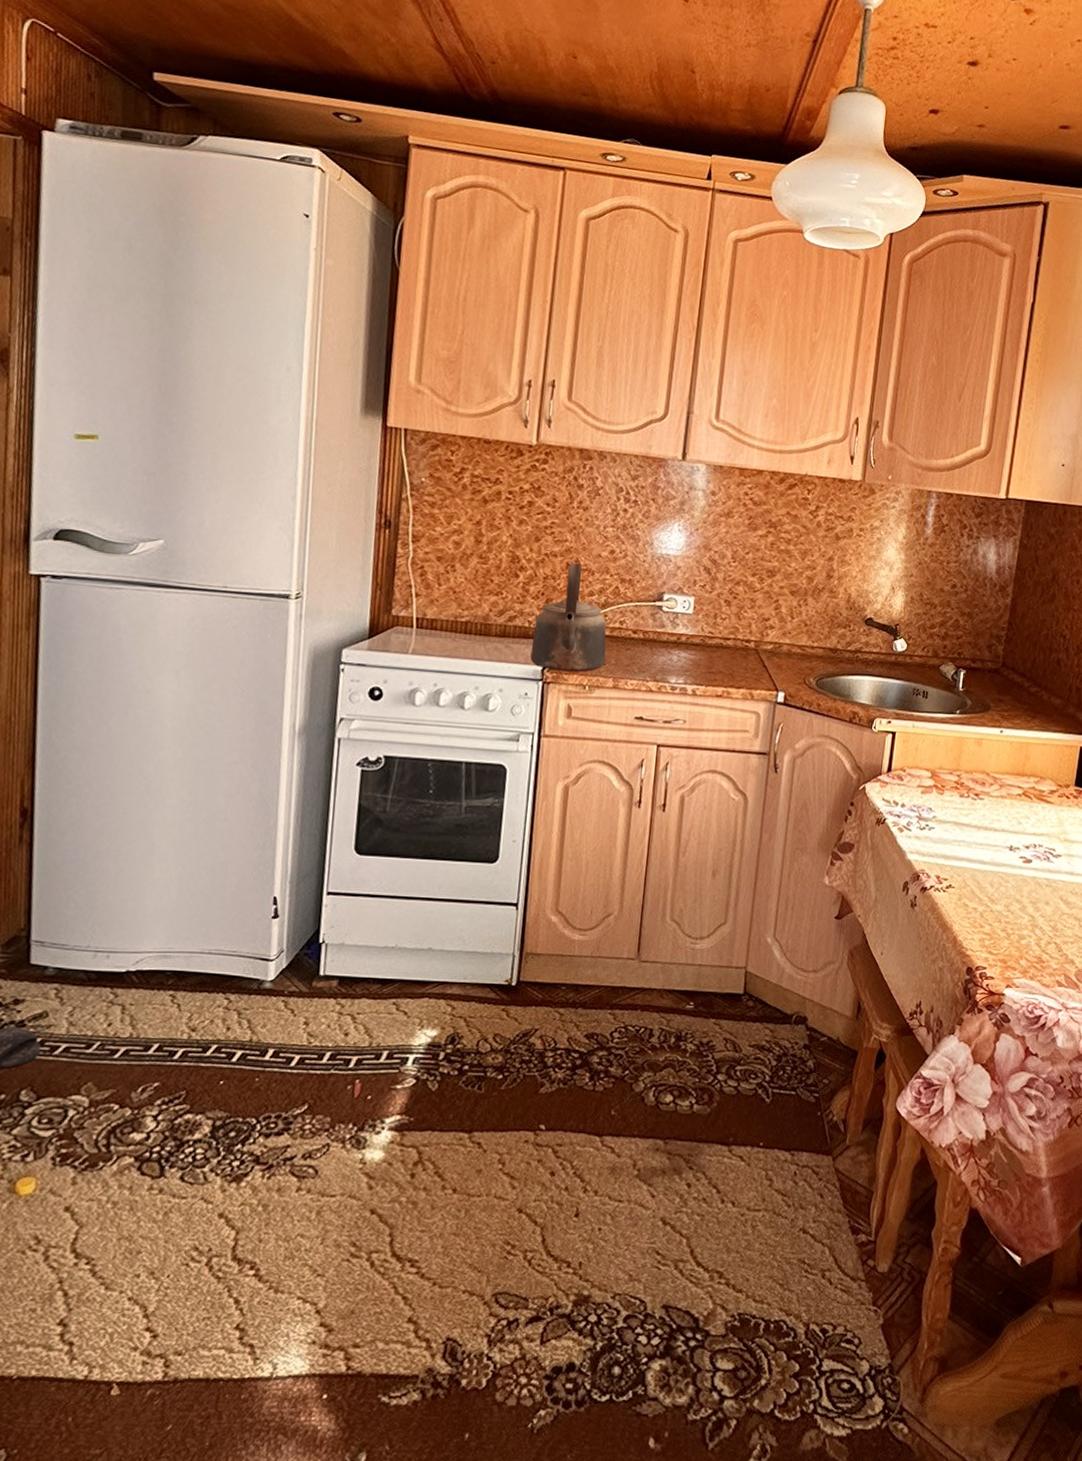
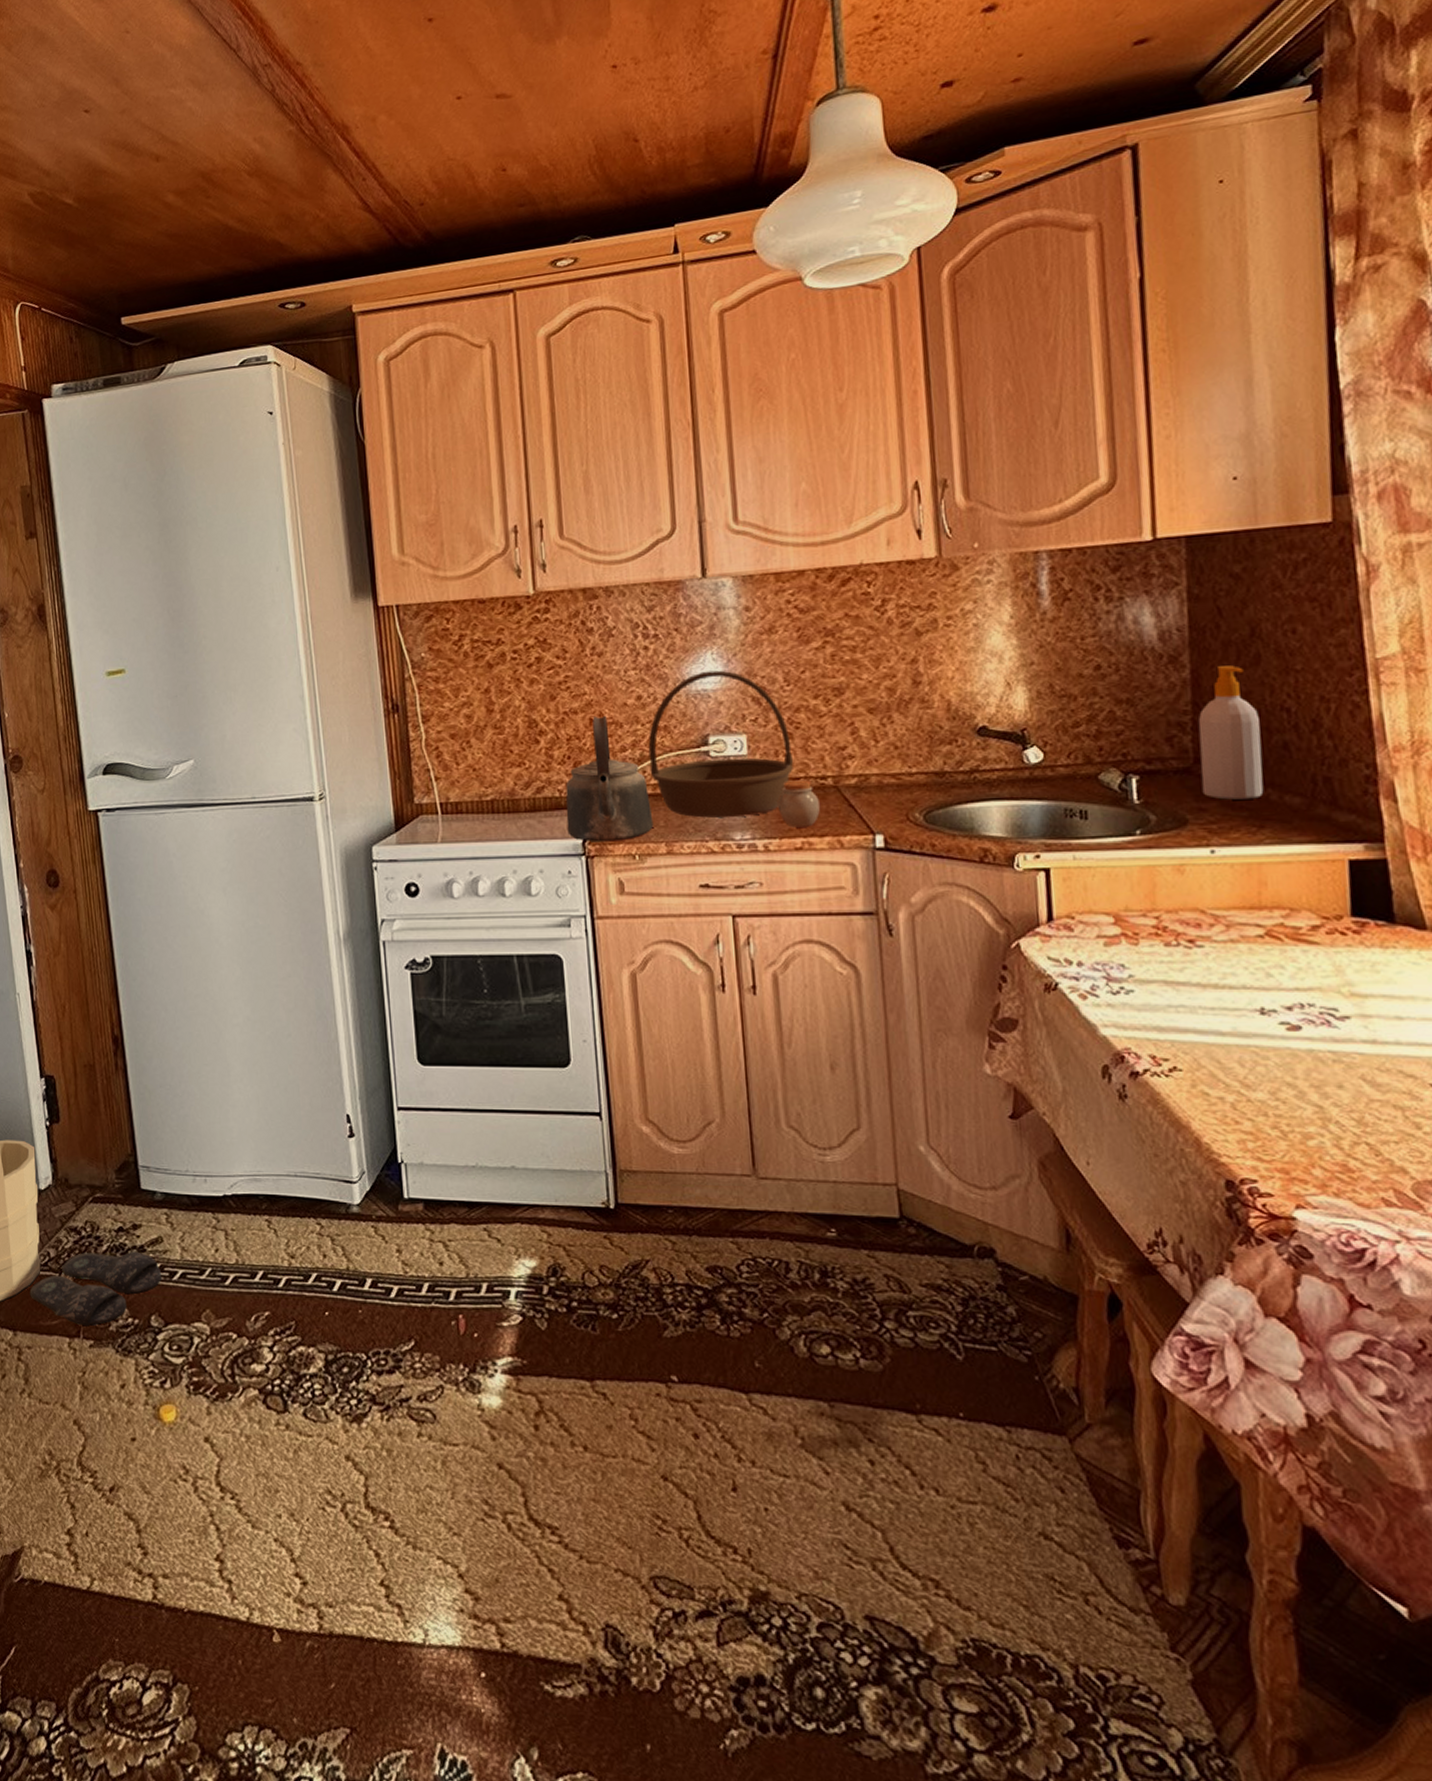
basket: none [610,539,728,665] -> present [648,670,794,818]
jar: none [708,639,742,679] -> present [777,780,821,828]
soap bottle: none [1003,599,1047,697] -> present [1198,665,1264,800]

